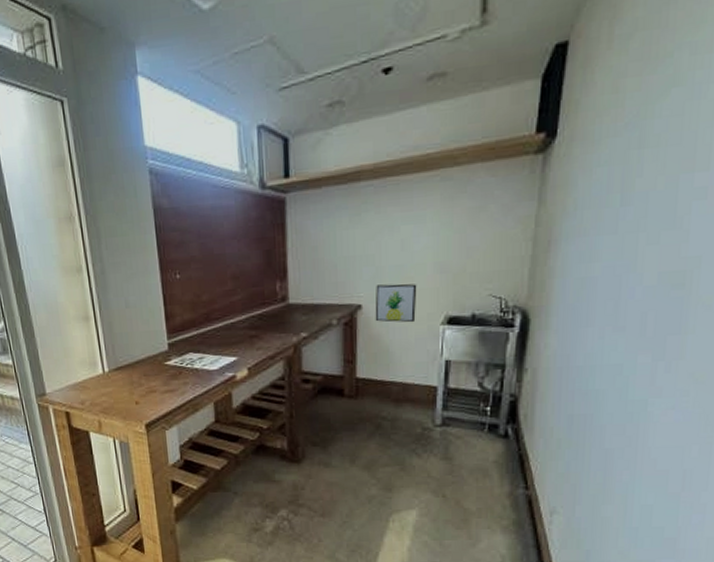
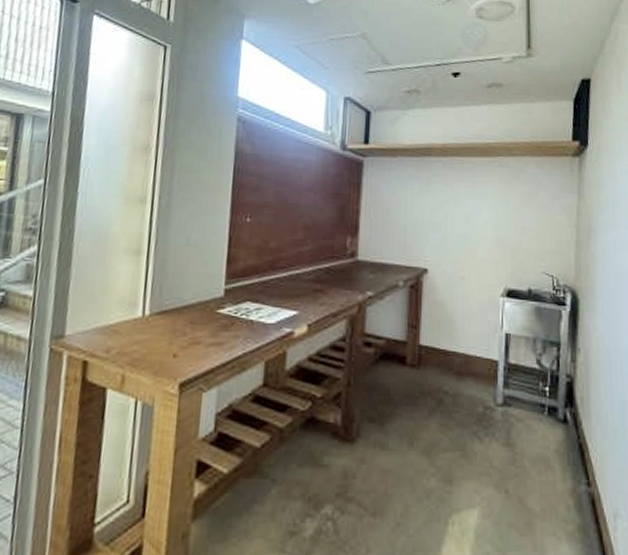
wall art: present [375,283,417,323] -> none [440,251,479,292]

